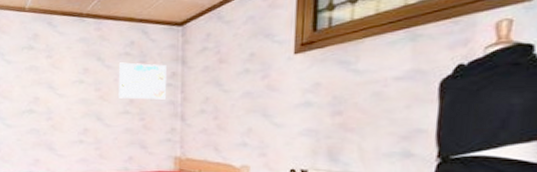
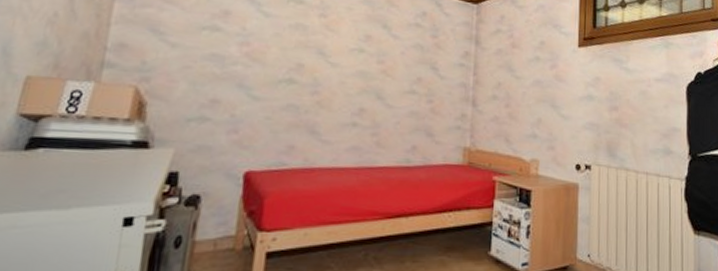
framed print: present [119,62,167,100] -> none [405,33,460,81]

